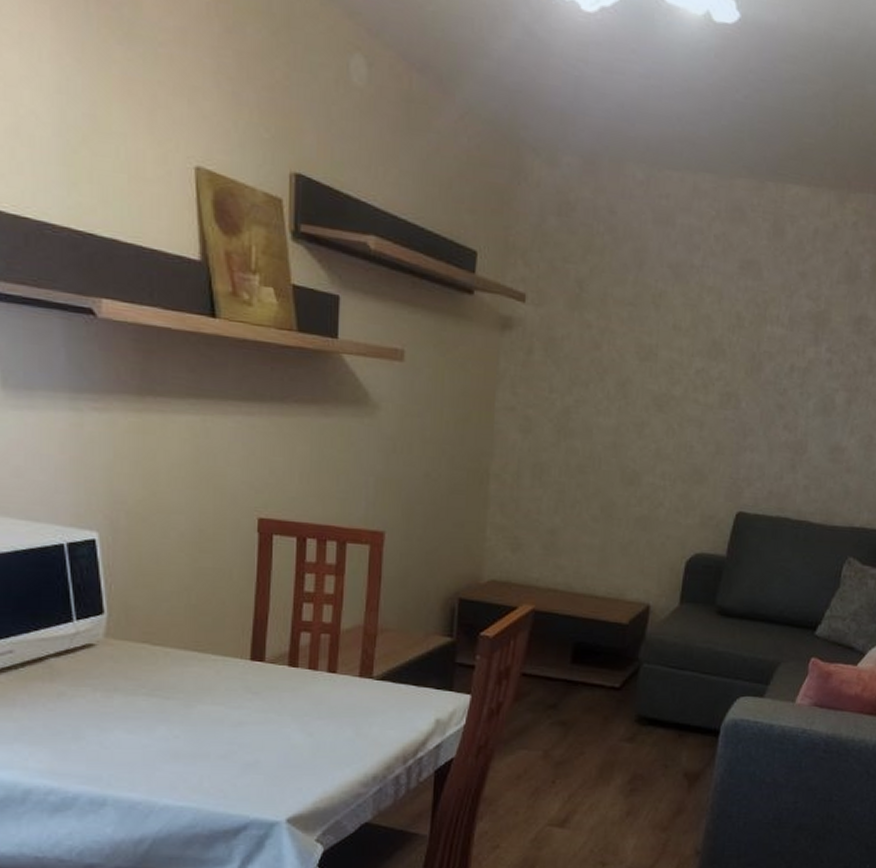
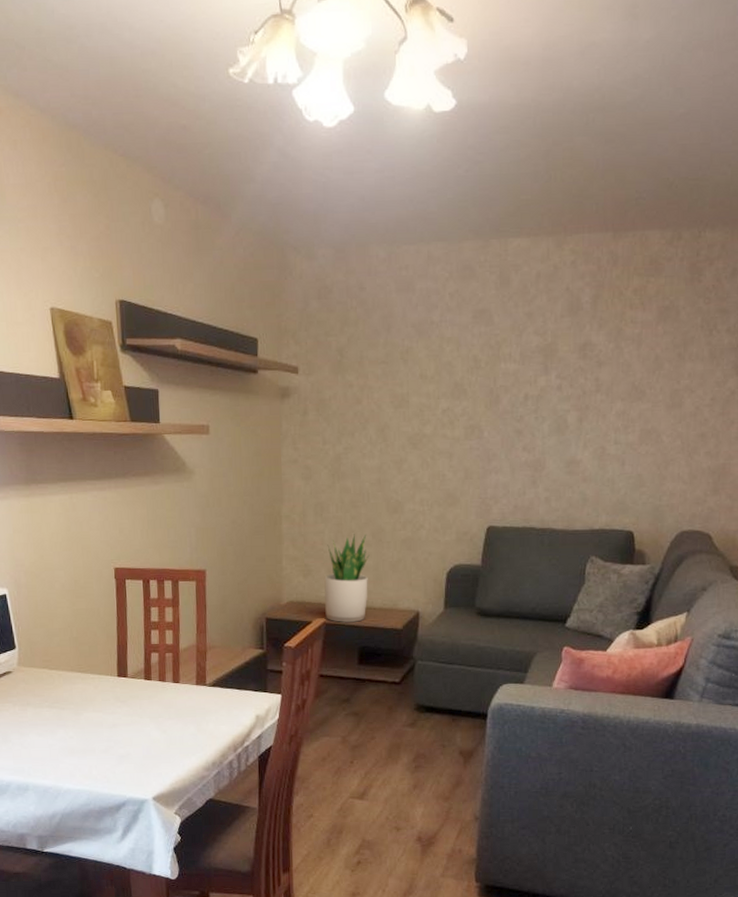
planter: none [535,505,596,612] -> present [324,534,370,622]

